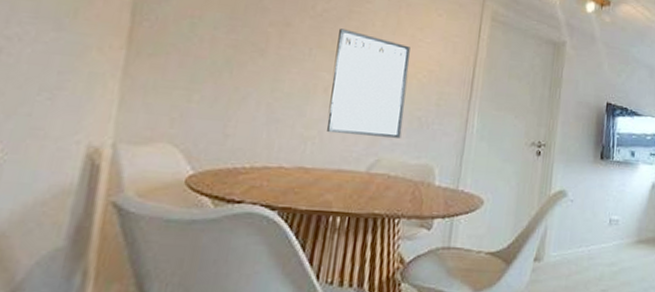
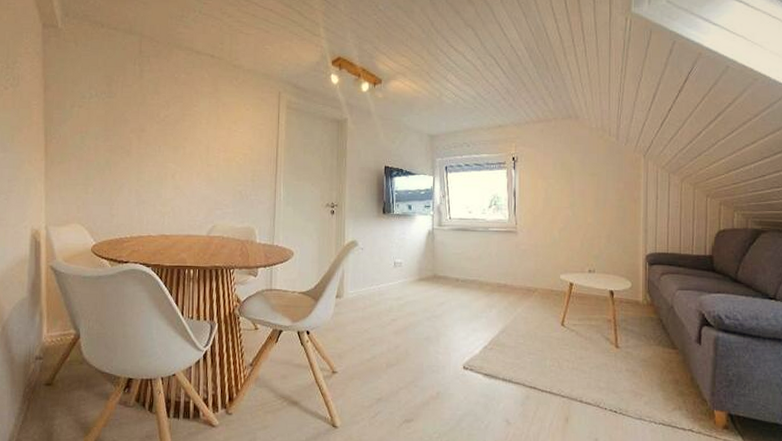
writing board: present [326,28,410,138] -> none [176,129,229,208]

